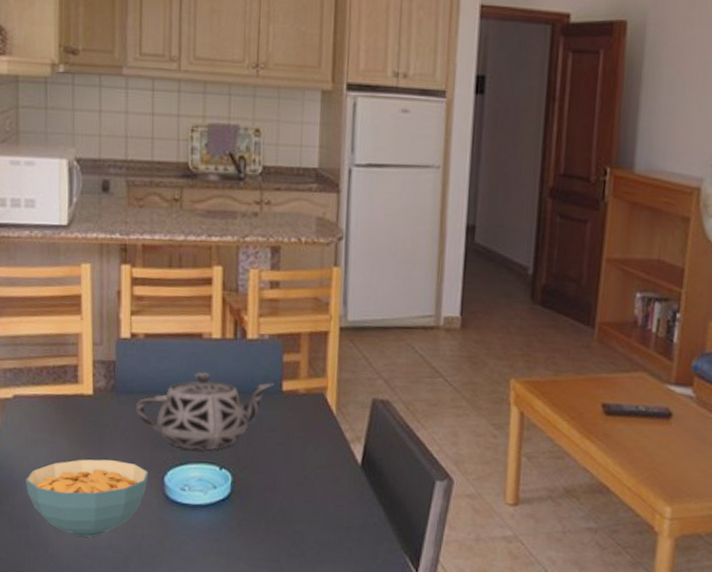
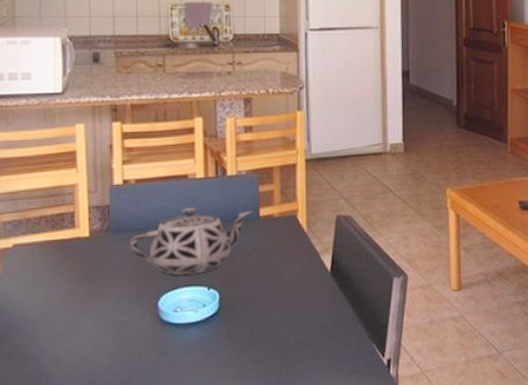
cereal bowl: present [26,459,149,537] -> none [26,292,143,365]

